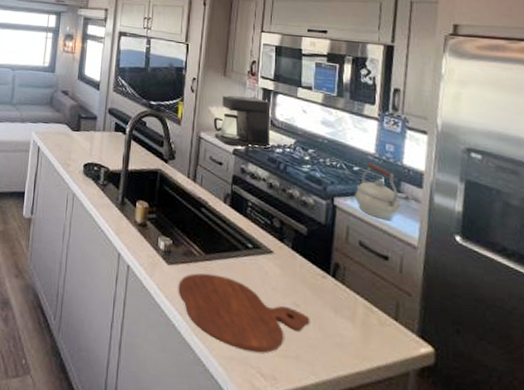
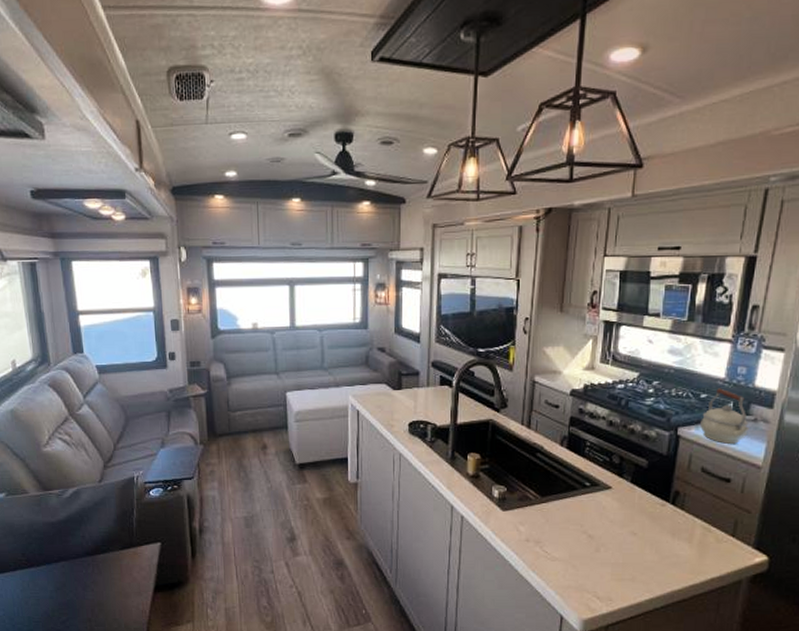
cutting board: present [178,273,310,352] -> none [514,514,647,579]
coffee maker: present [213,95,271,149] -> none [548,332,612,386]

